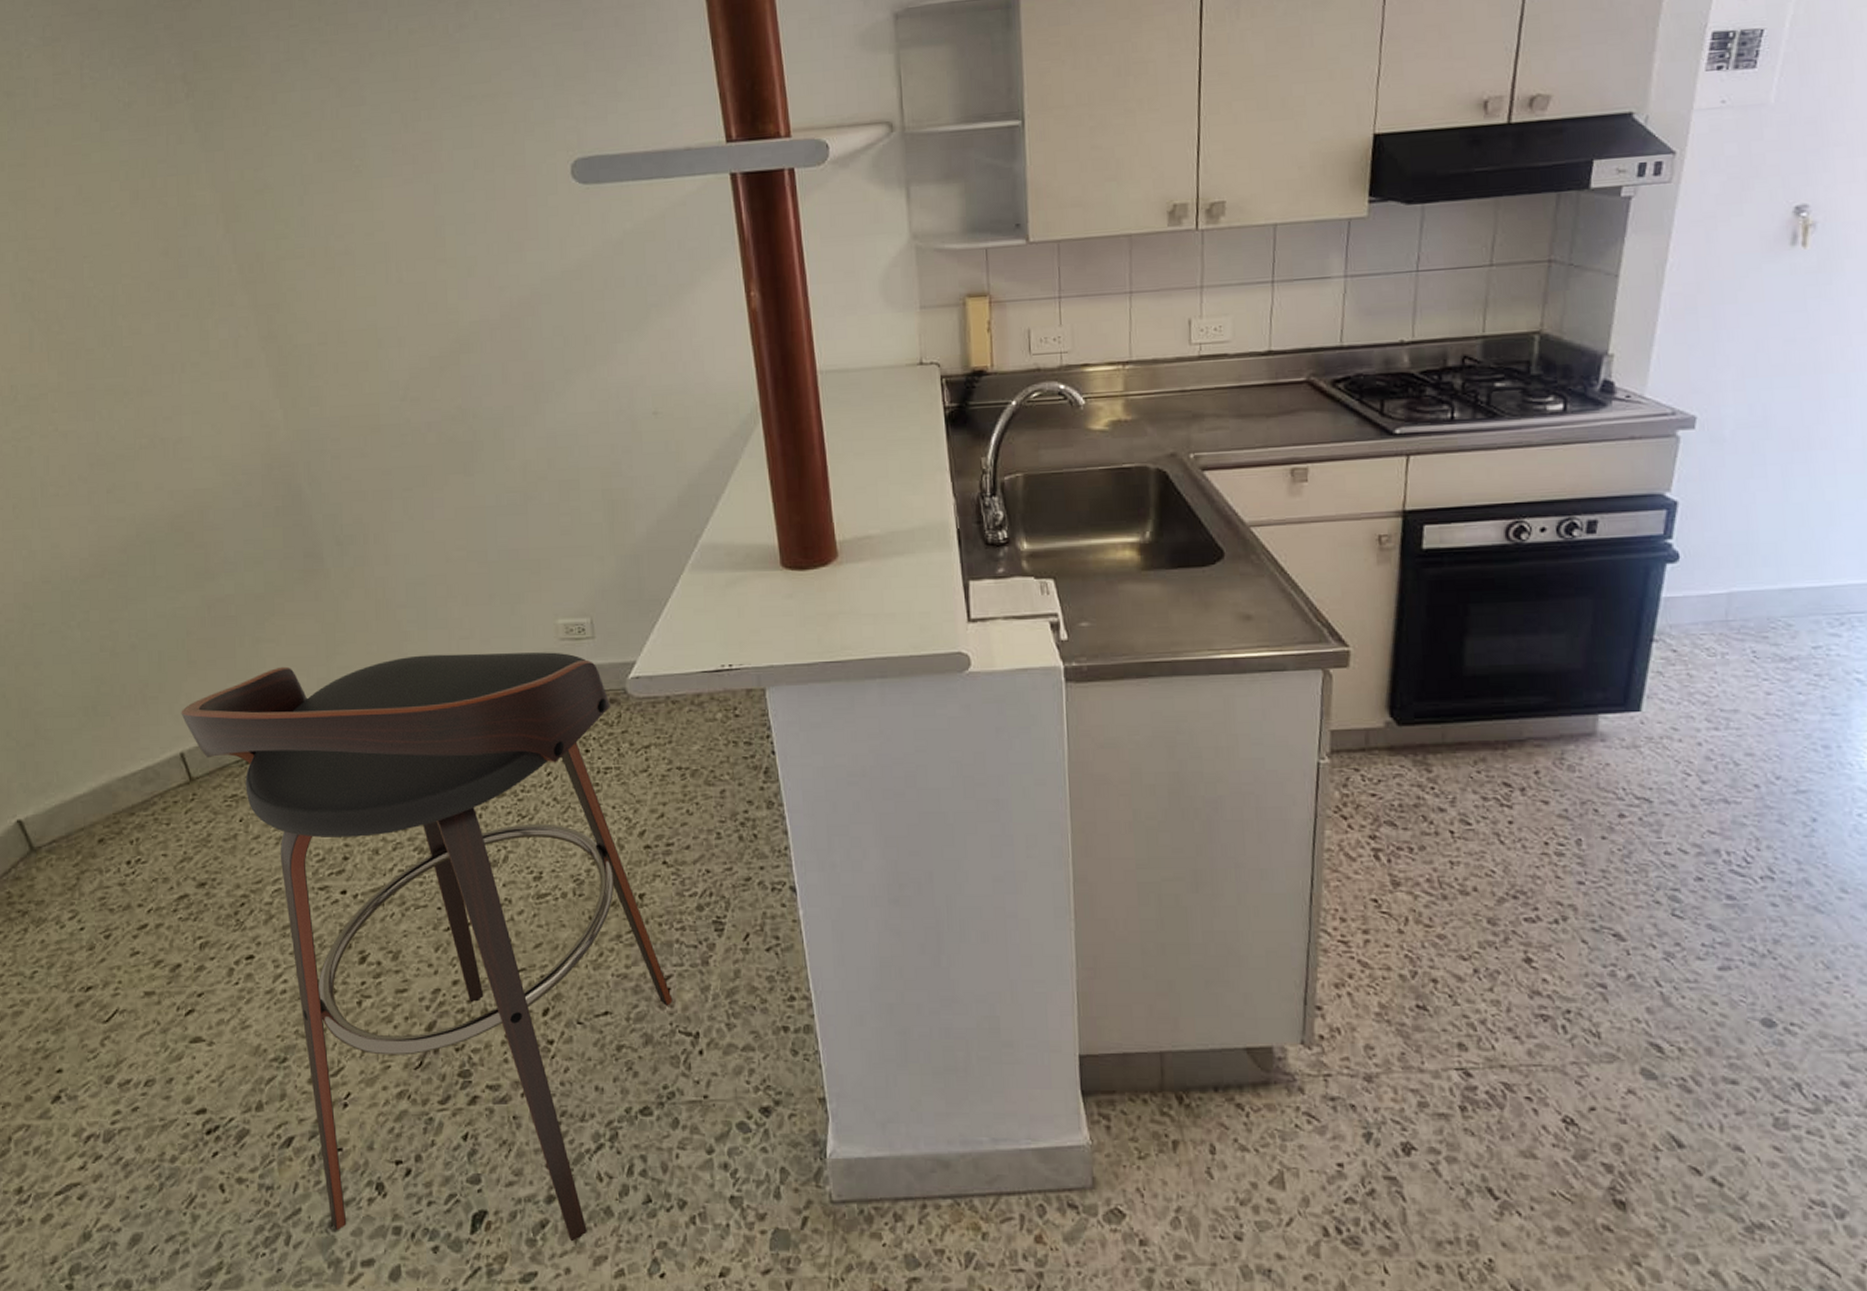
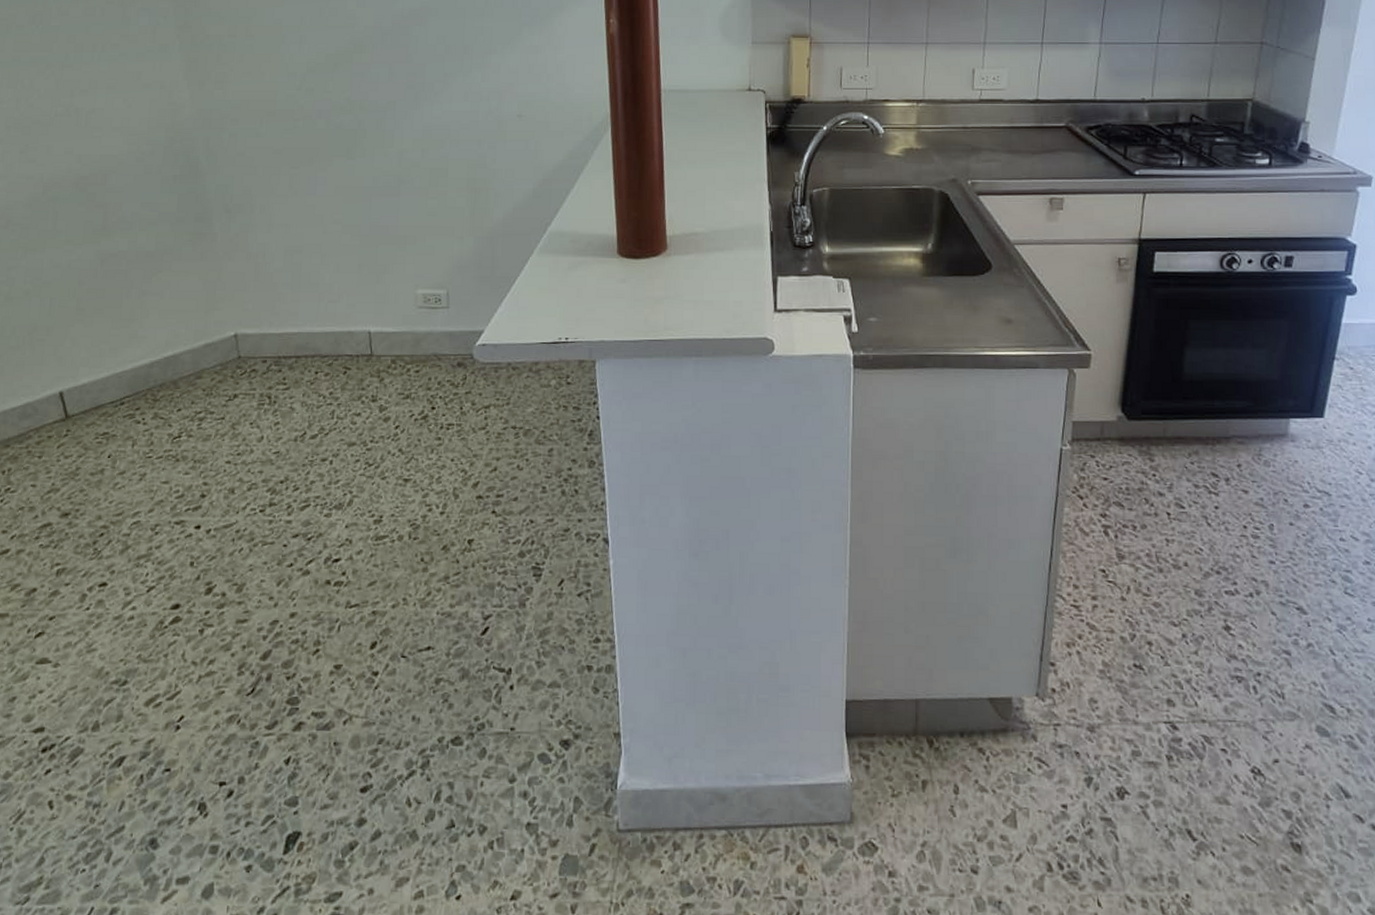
bar stool: present [181,652,673,1242] -> none [64,314,490,864]

